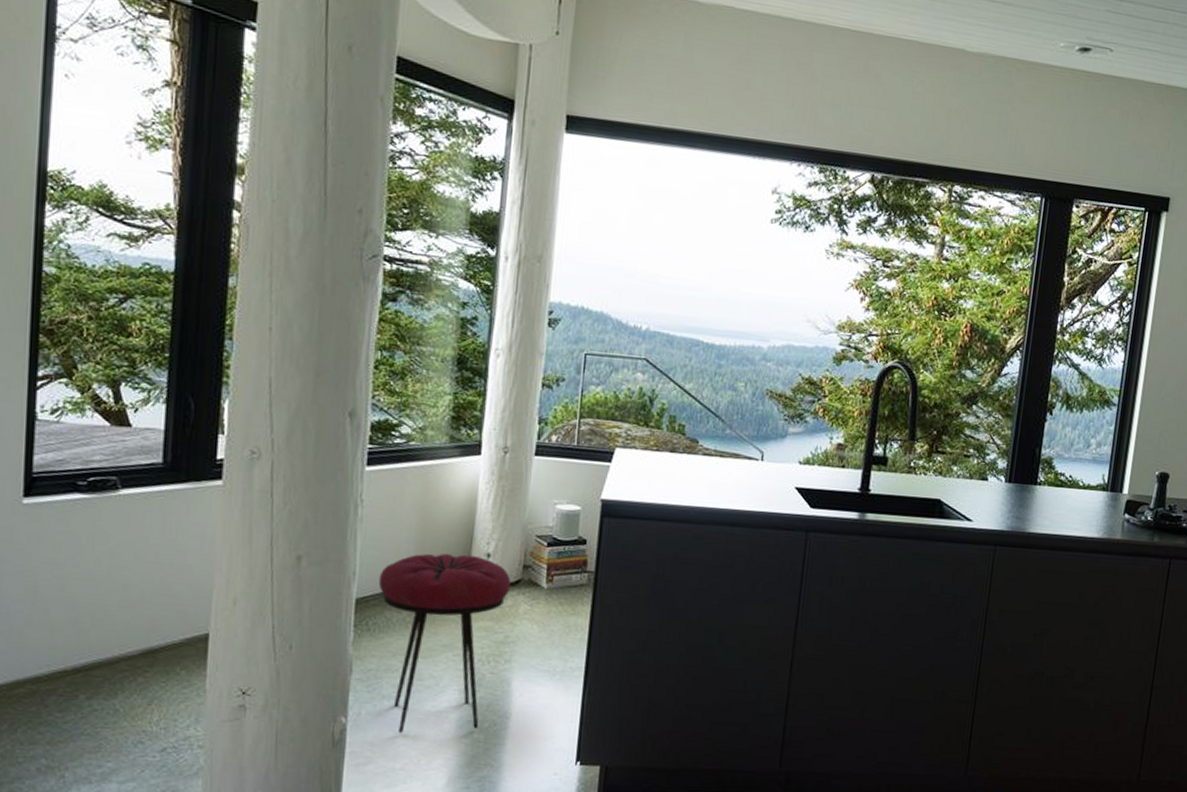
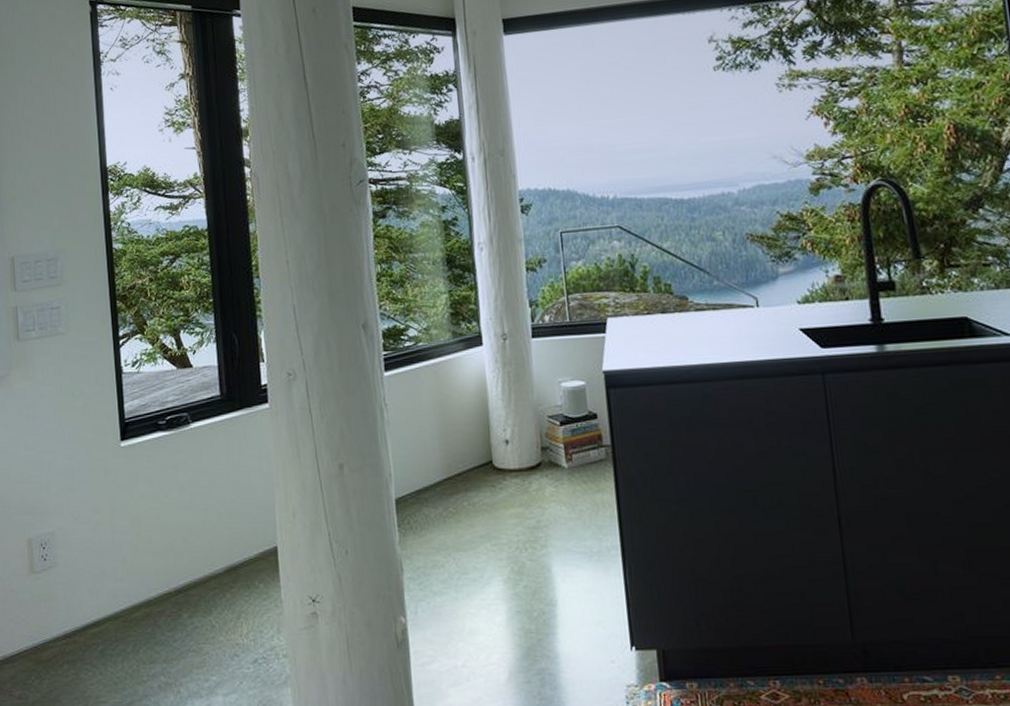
stool: present [378,554,511,734] -> none [412,444,534,630]

